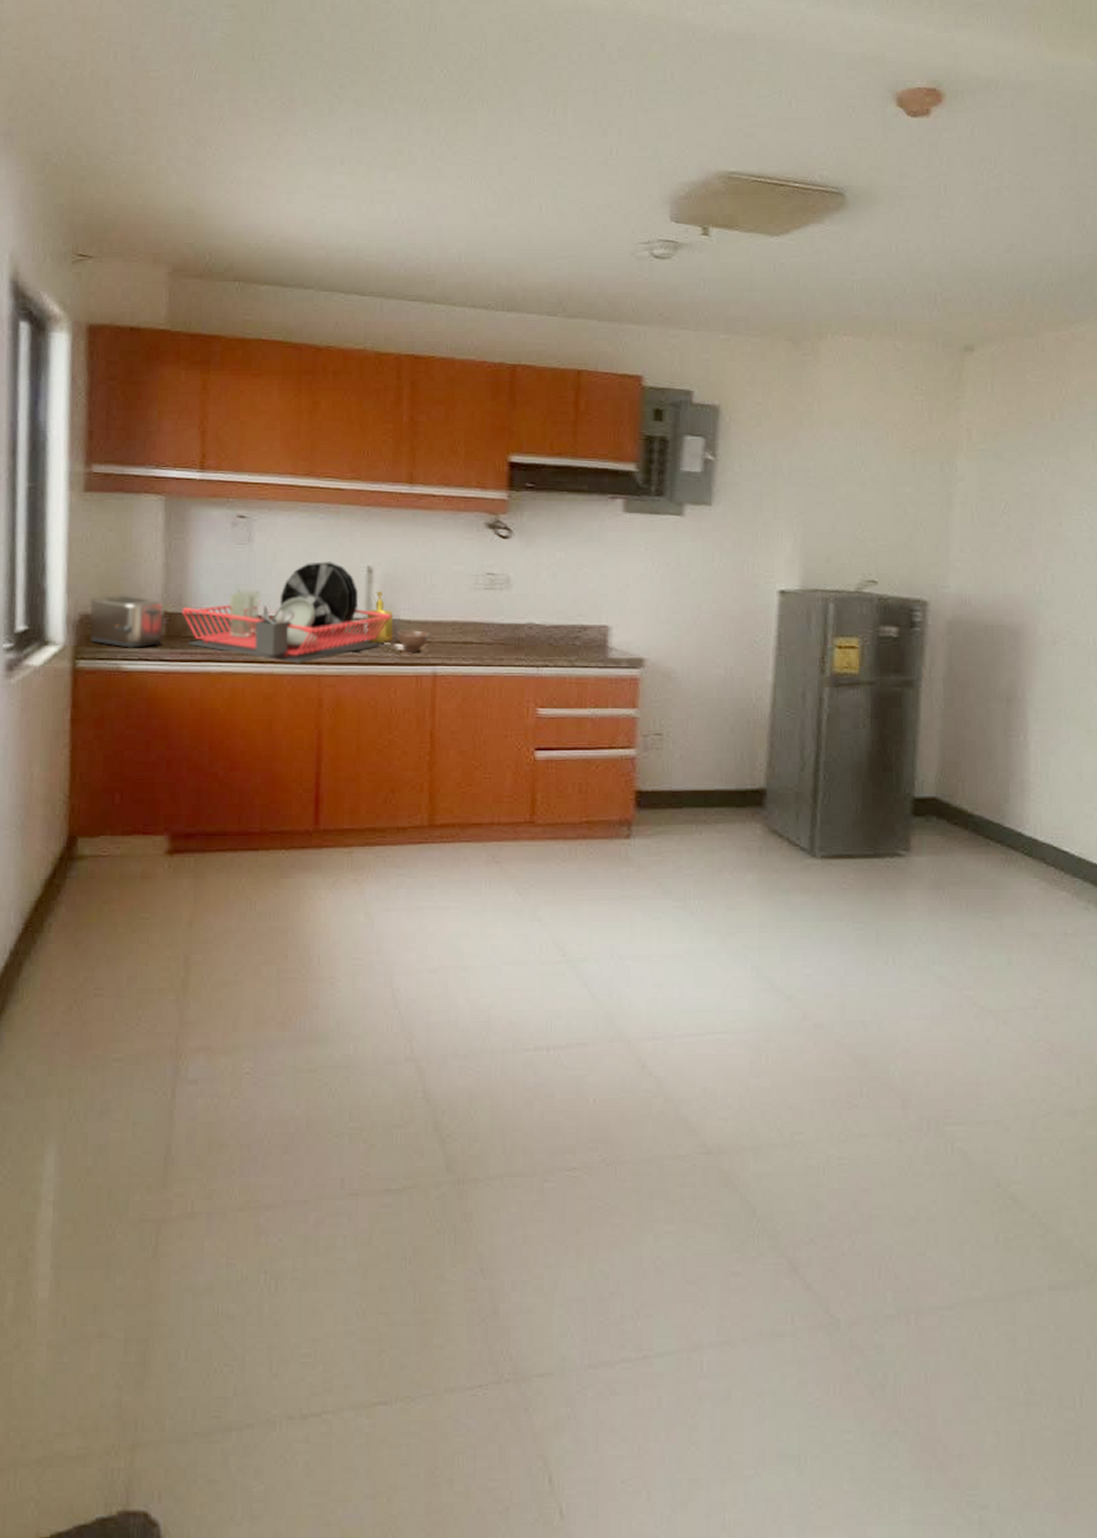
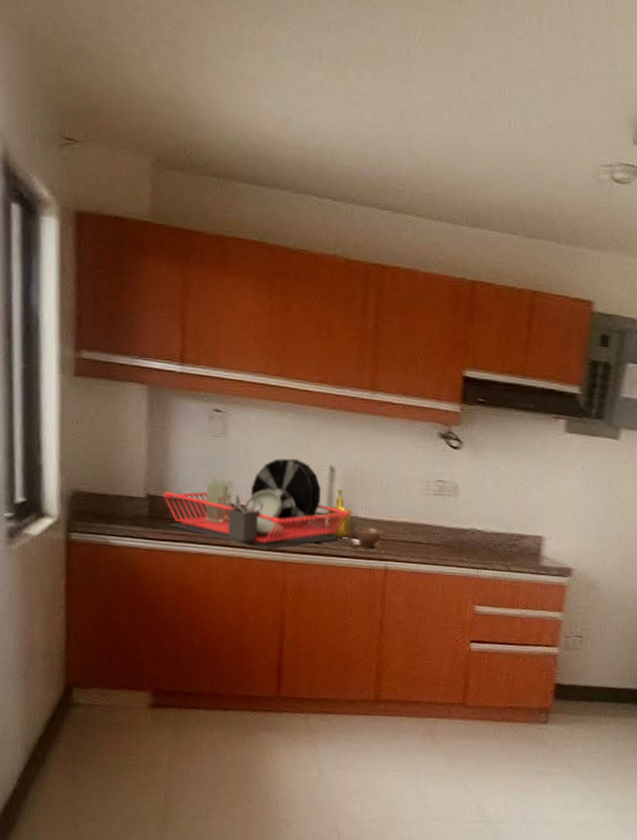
toaster: present [89,595,164,648] -> none [80,475,147,526]

